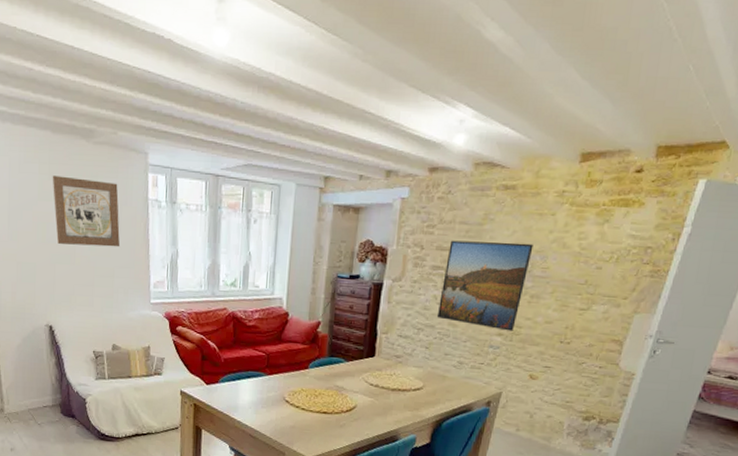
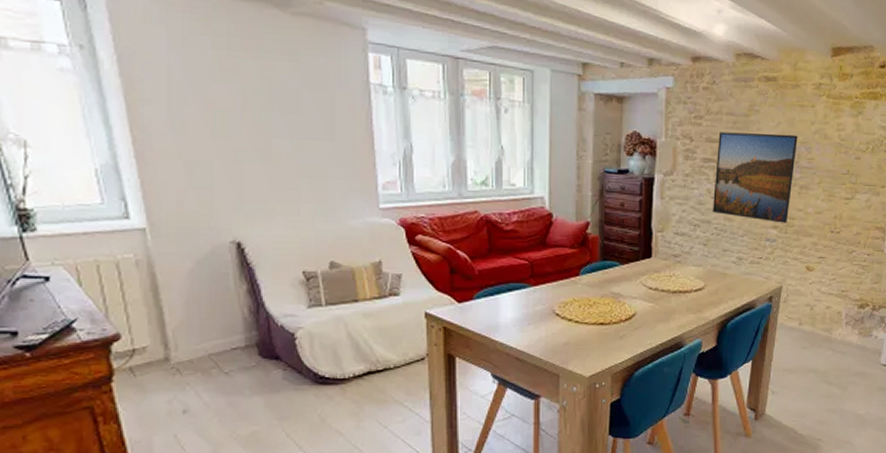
wall art: present [52,175,120,247] -> none [233,51,333,141]

